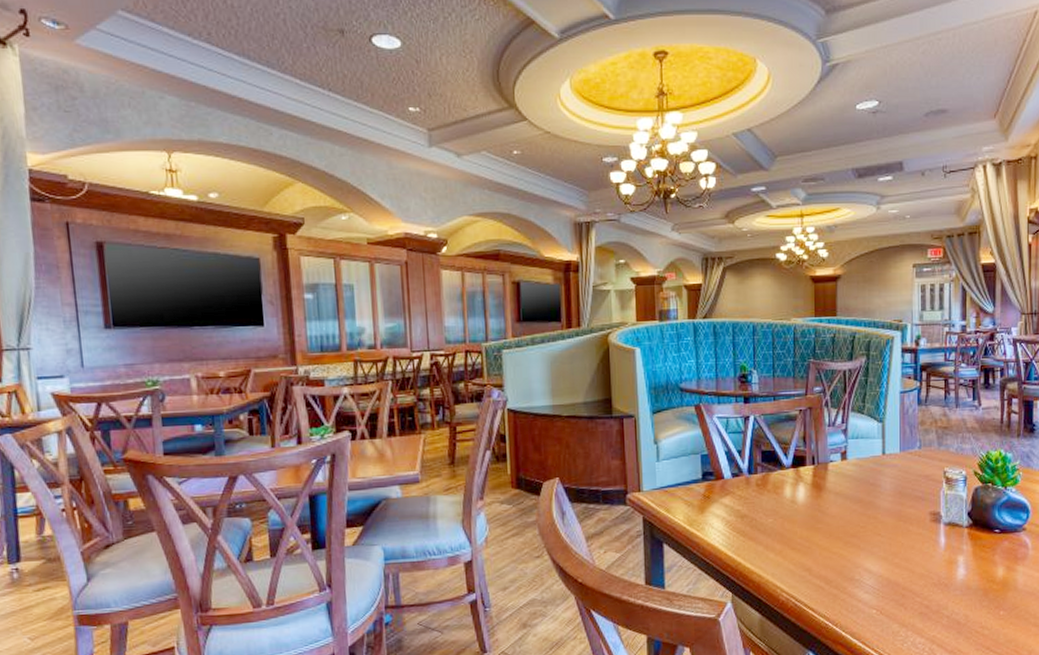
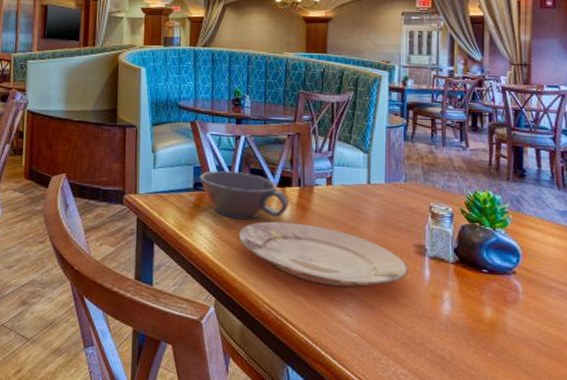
cup: none [708,456,803,506] -> present [199,171,289,219]
plate: none [752,503,925,565] -> present [238,221,409,287]

